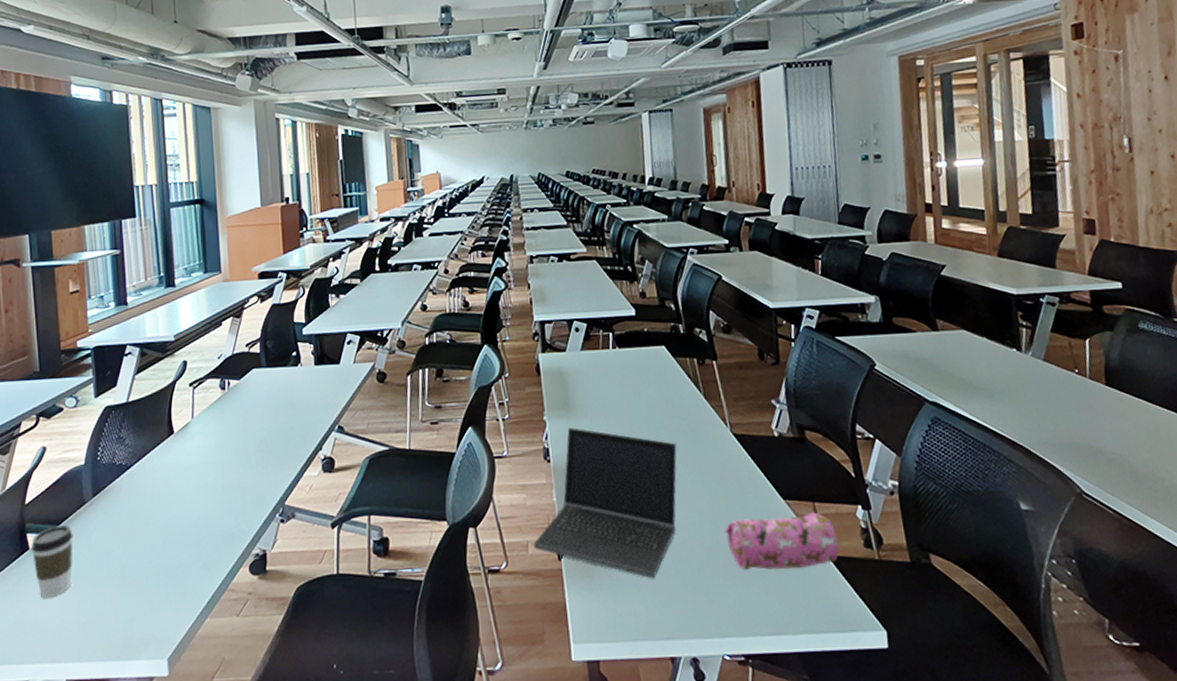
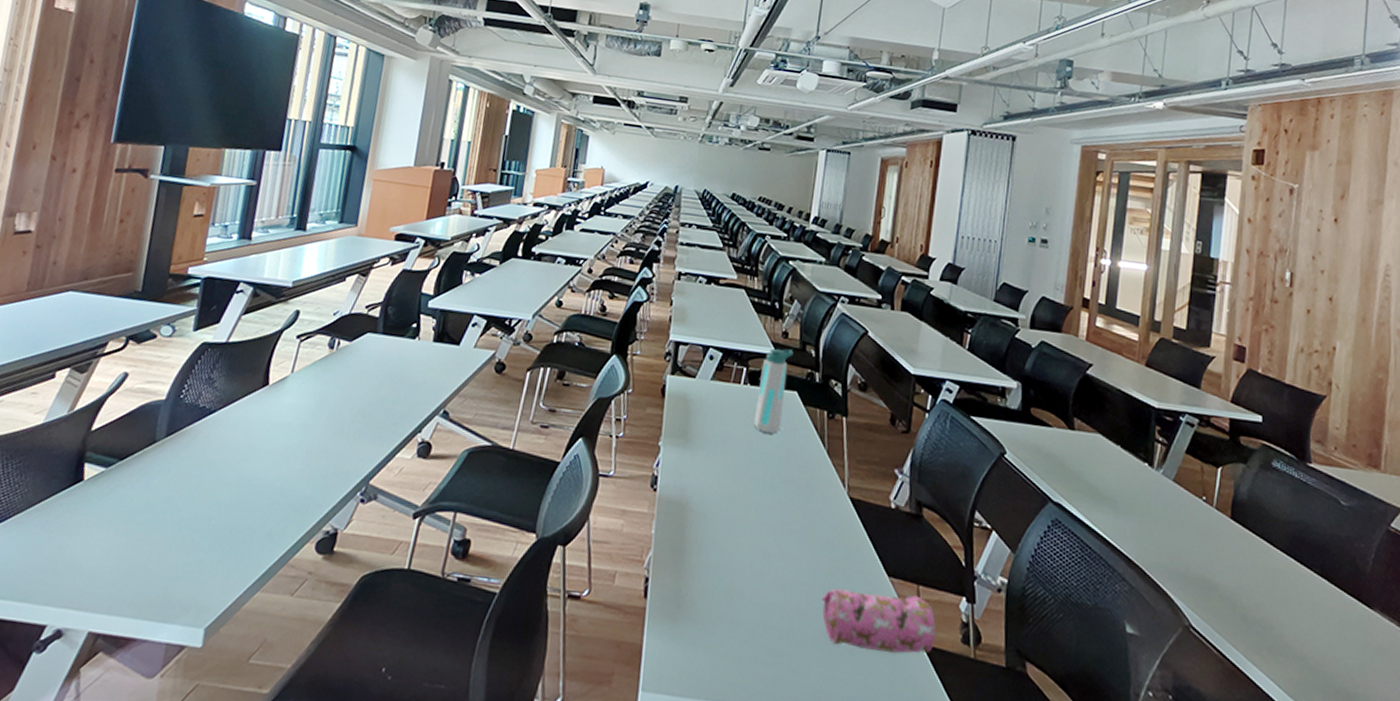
coffee cup: present [31,525,73,598] -> none [82,460,135,538]
laptop computer: present [533,428,677,579] -> none [620,459,790,637]
water bottle: none [626,308,656,390] -> present [753,348,794,434]

